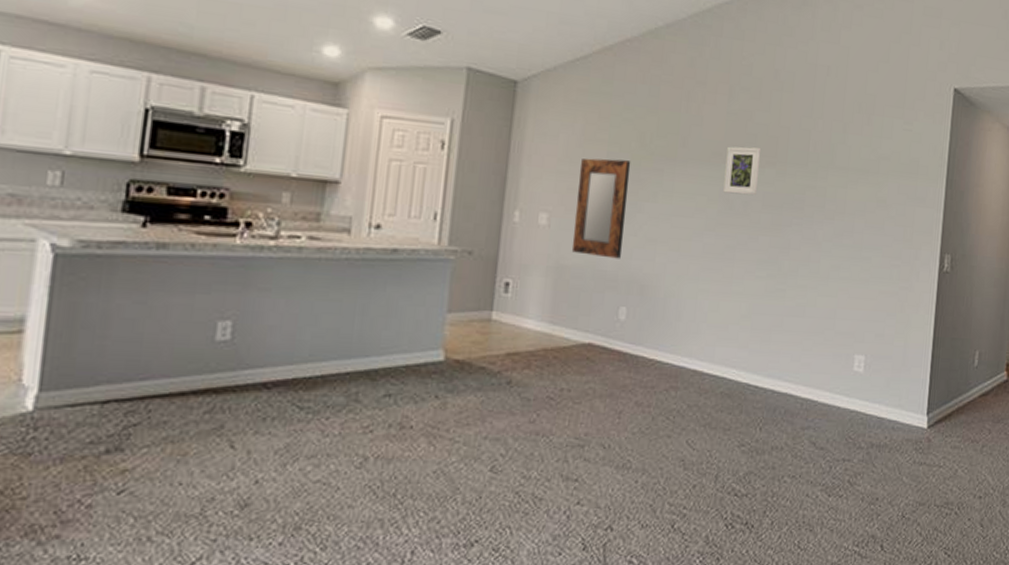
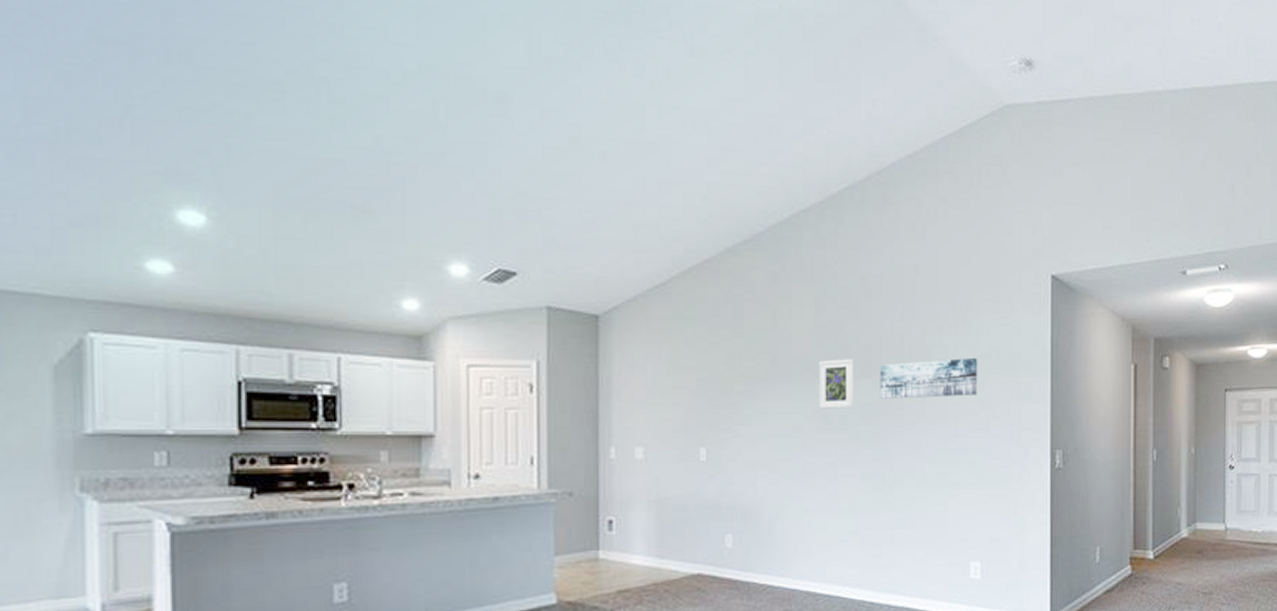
home mirror: present [571,158,631,259] -> none [670,385,722,487]
wall art: none [782,156,879,195] -> present [880,358,978,399]

